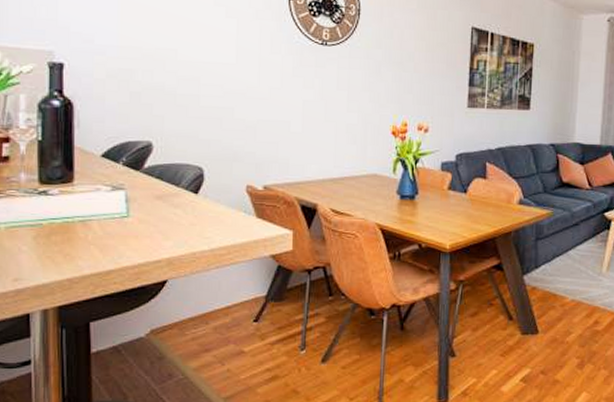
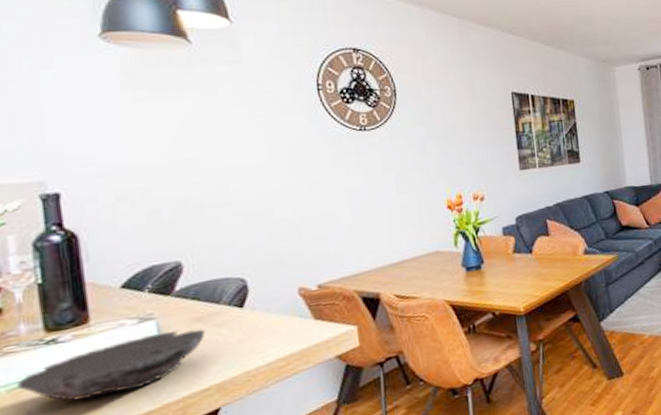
bowl: none [12,202,164,249] -> present [15,328,206,402]

